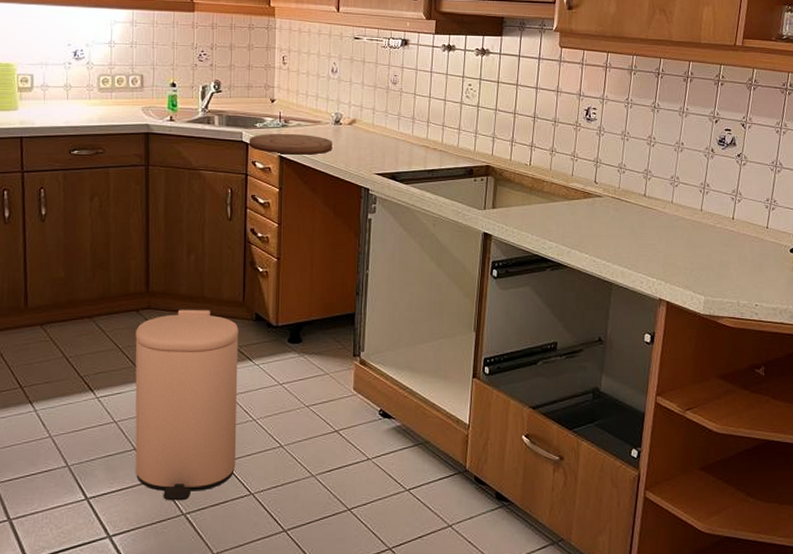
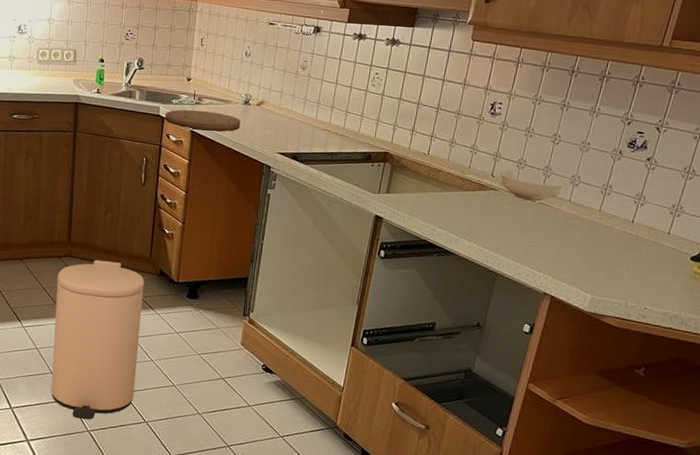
bowl: none [602,175,665,205] -> present [499,169,564,201]

